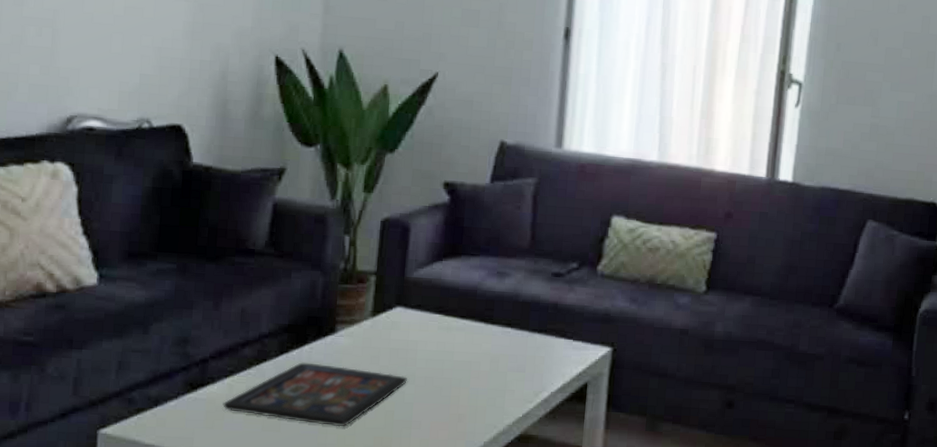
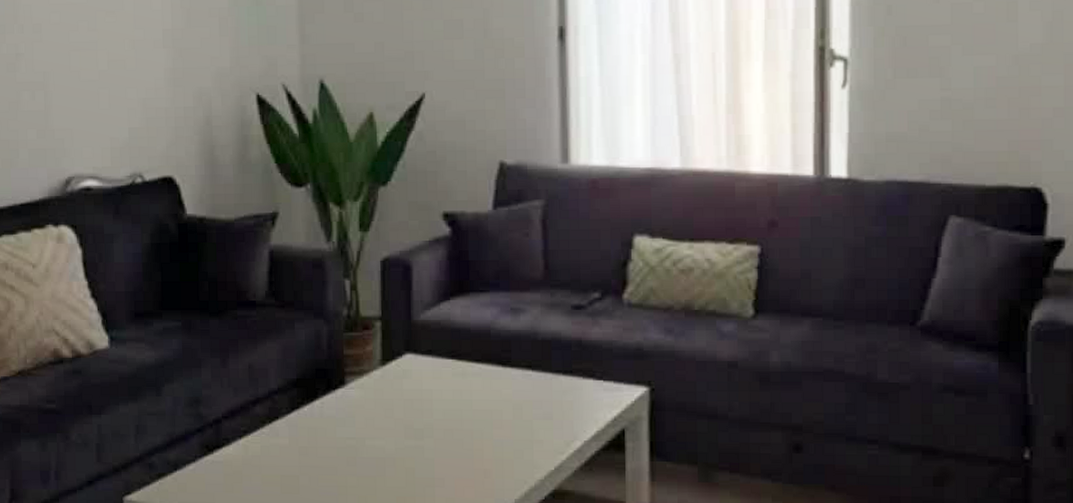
decorative tray: present [223,362,407,427] -> none [240,419,425,487]

